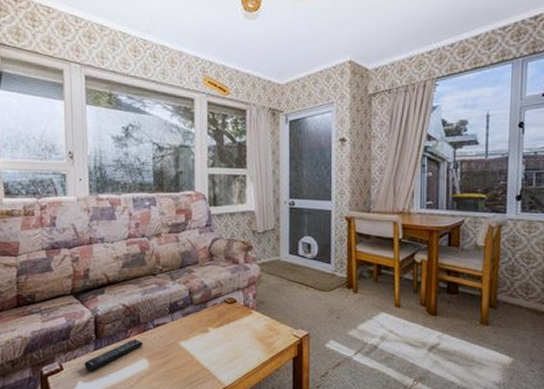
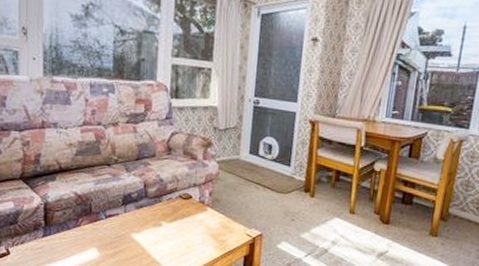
remote control: present [84,338,144,371] -> none [32,227,94,257]

